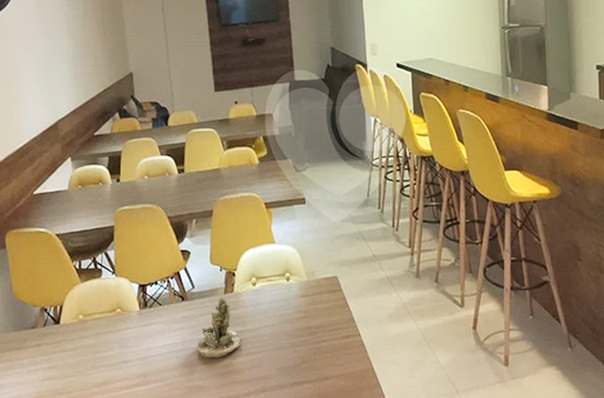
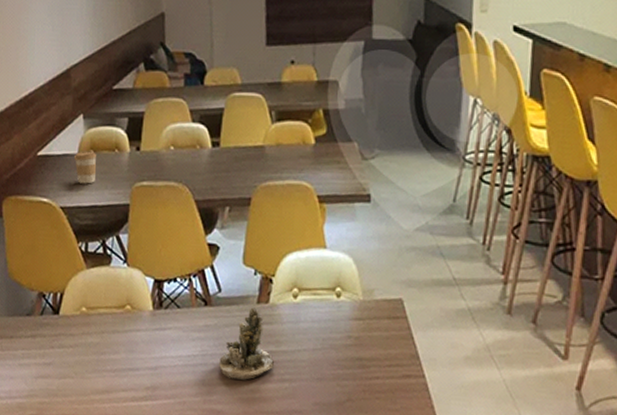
coffee cup: none [64,185,85,213] -> present [73,150,97,184]

